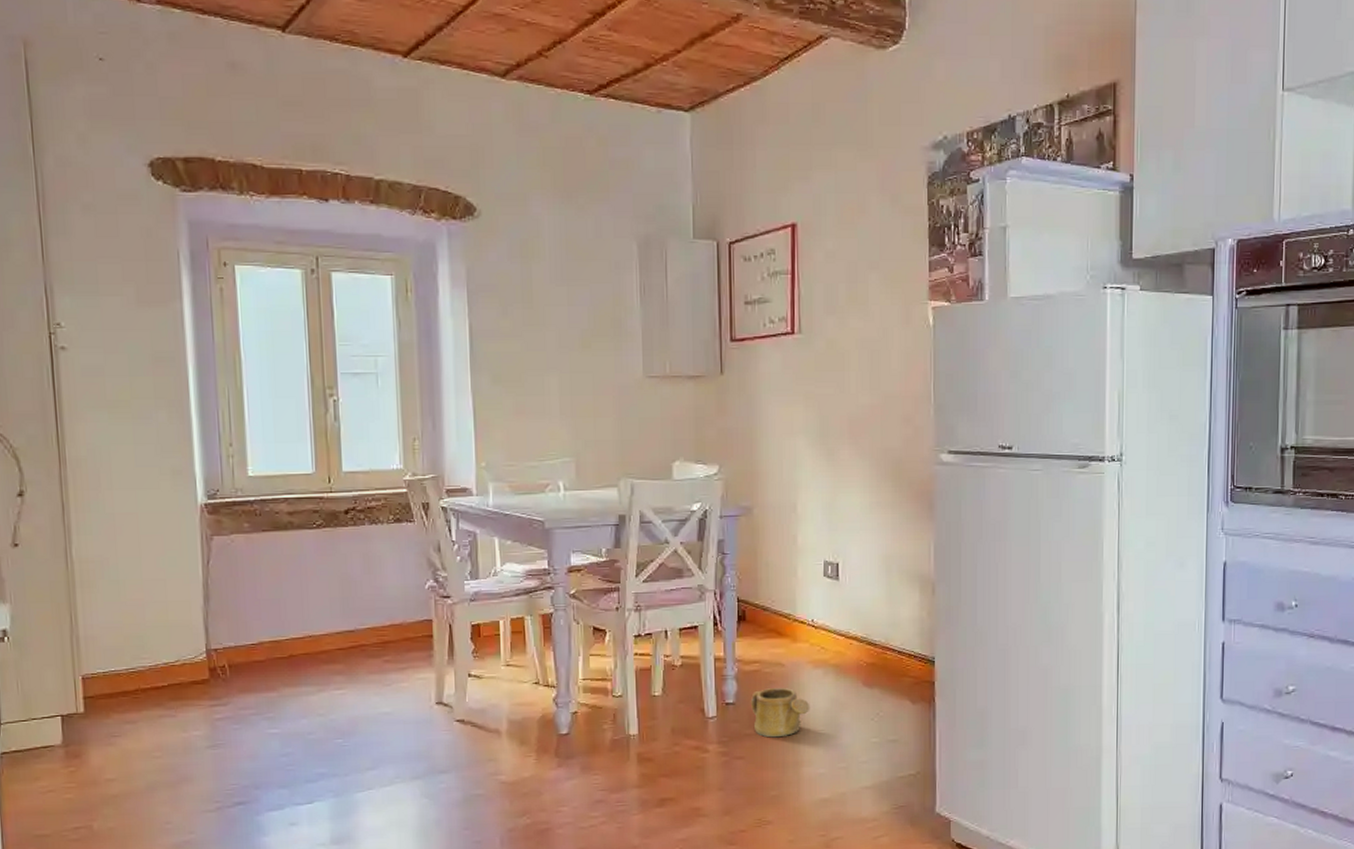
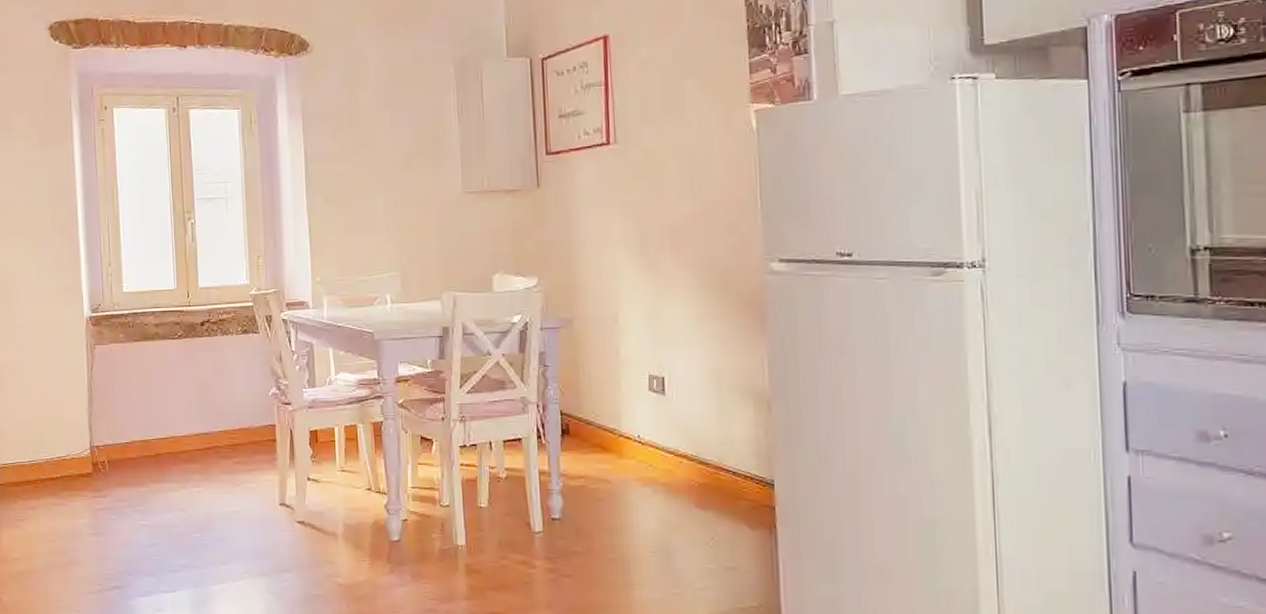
watering can: present [751,687,810,738] -> none [578,504,640,557]

